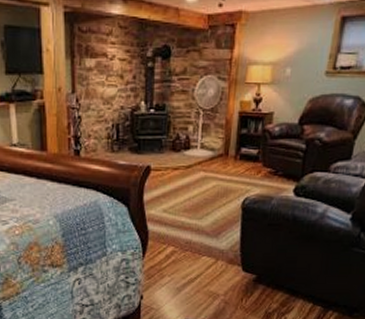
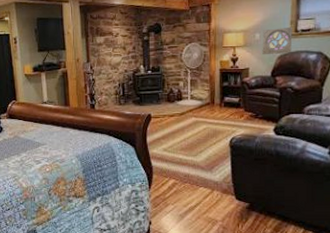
wall ornament: none [291,62,330,96] -> present [262,27,292,54]

